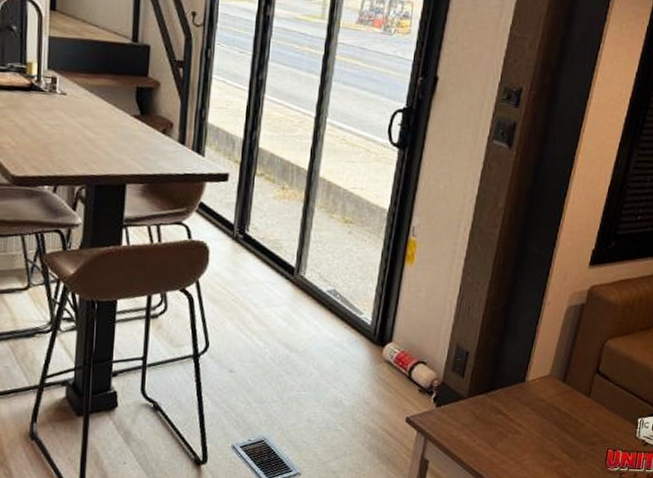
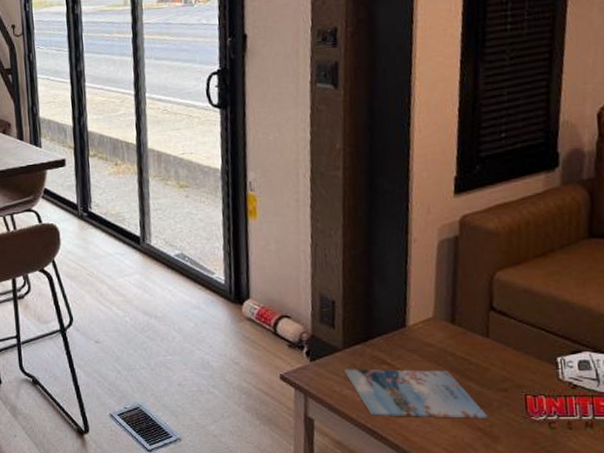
magazine: none [465,416,574,467] -> present [345,369,487,419]

